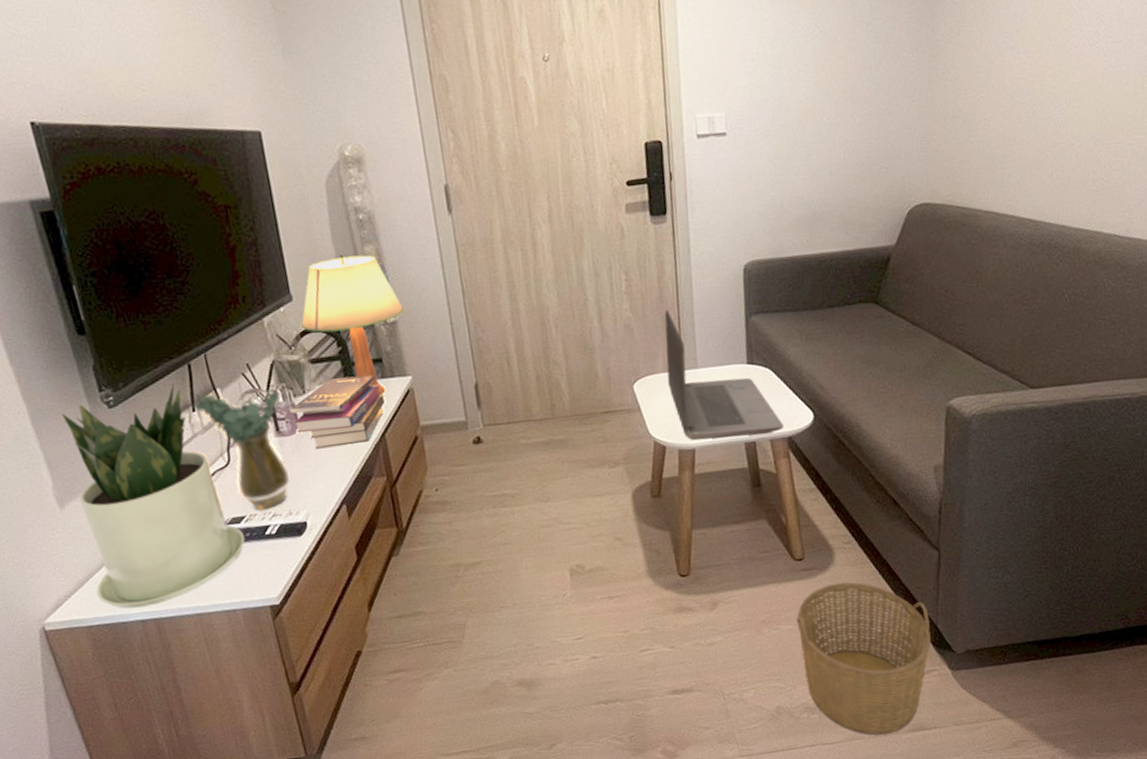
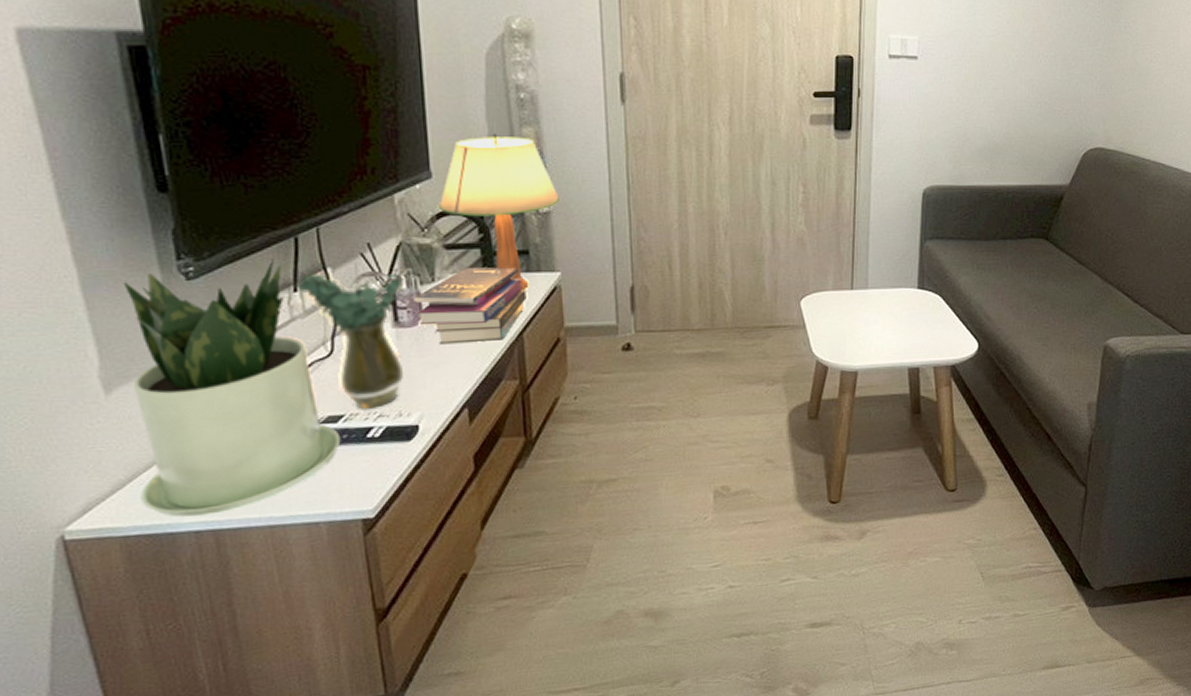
laptop computer: present [664,309,784,441] -> none [836,226,948,363]
basket: present [796,582,931,735] -> none [944,515,1072,673]

